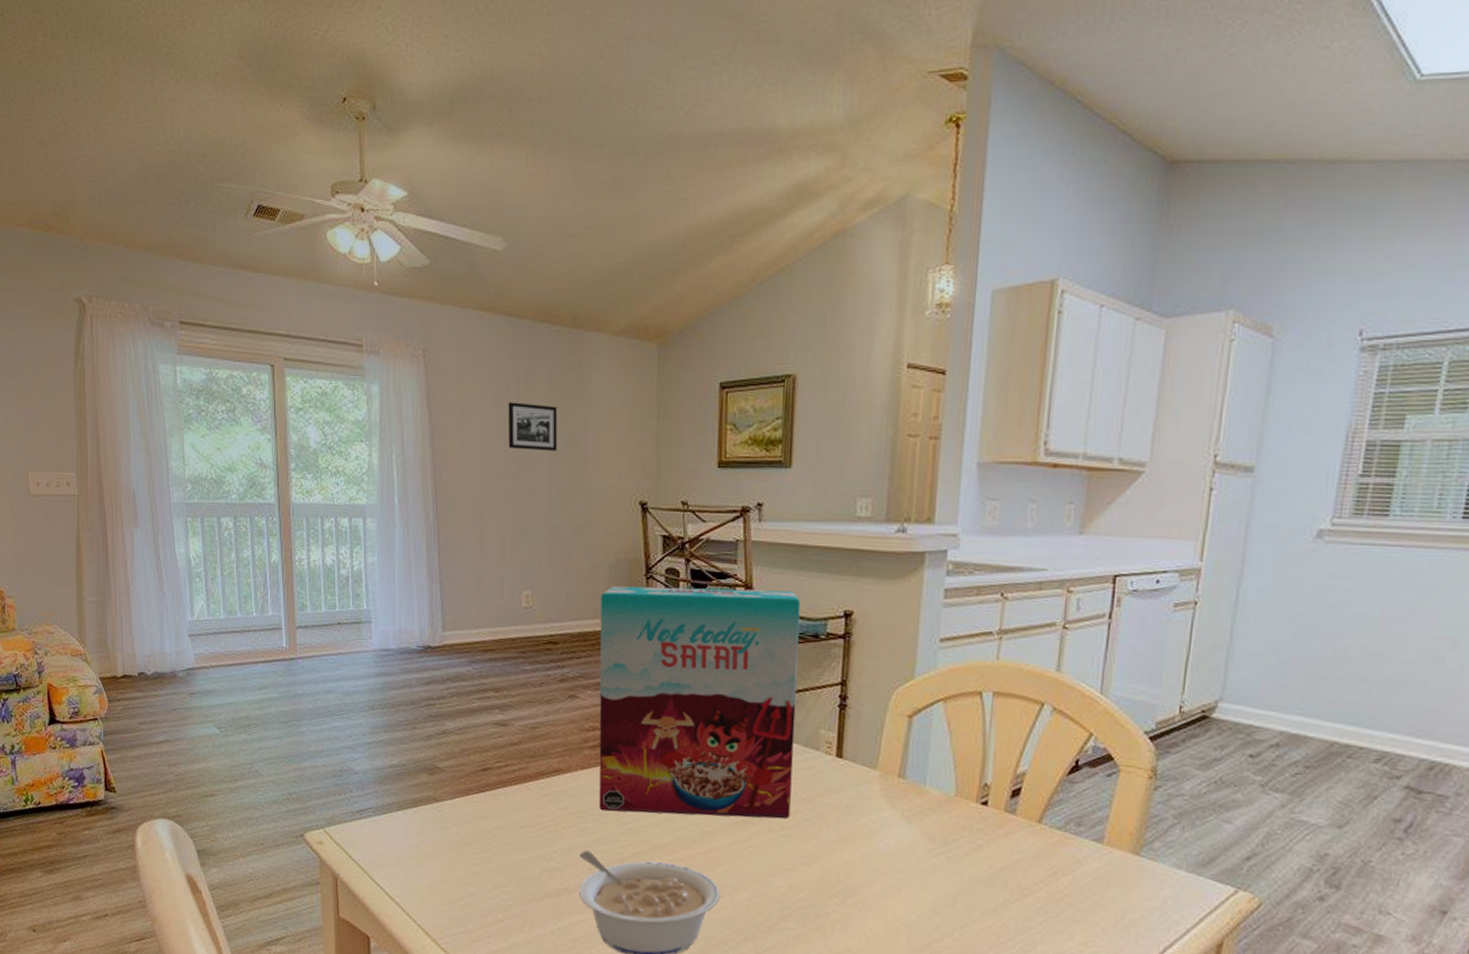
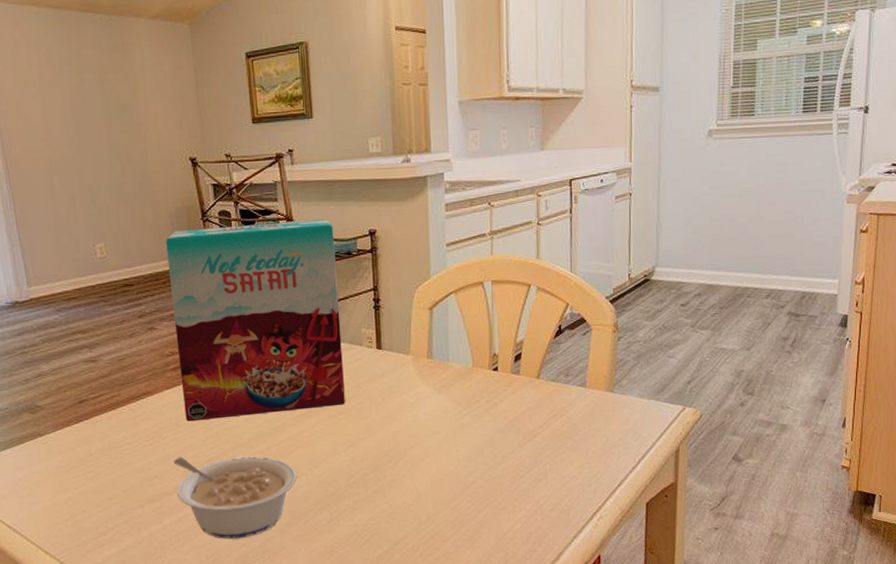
picture frame: present [508,402,558,451] -> none [63,82,113,123]

